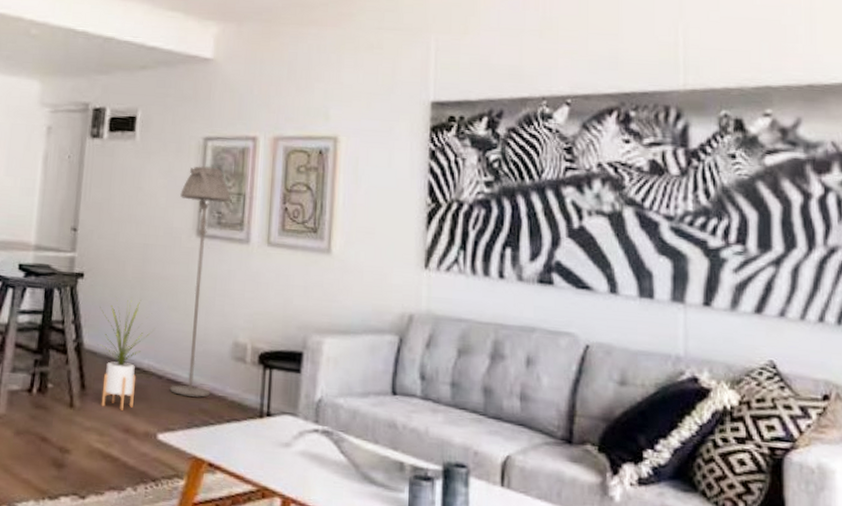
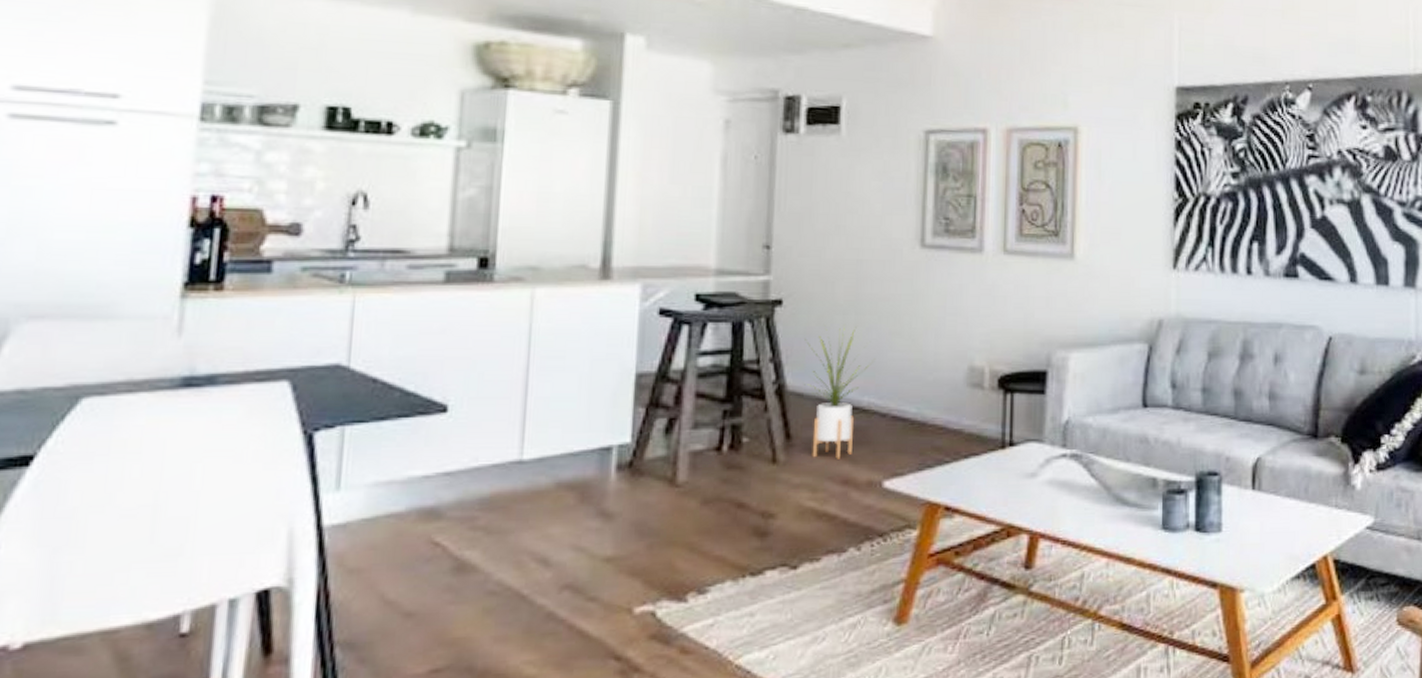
floor lamp: present [169,166,231,397] -> none [895,164,960,434]

